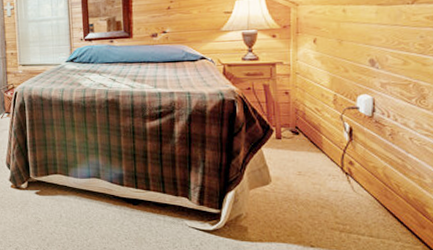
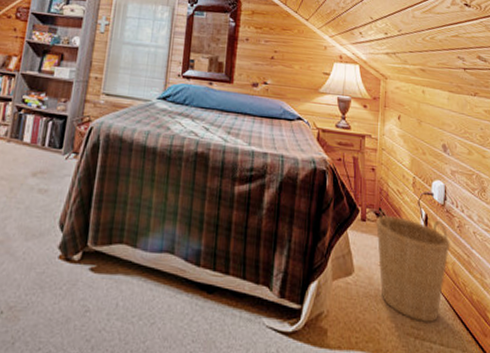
basket: none [293,126,380,220] -> present [376,208,450,324]

